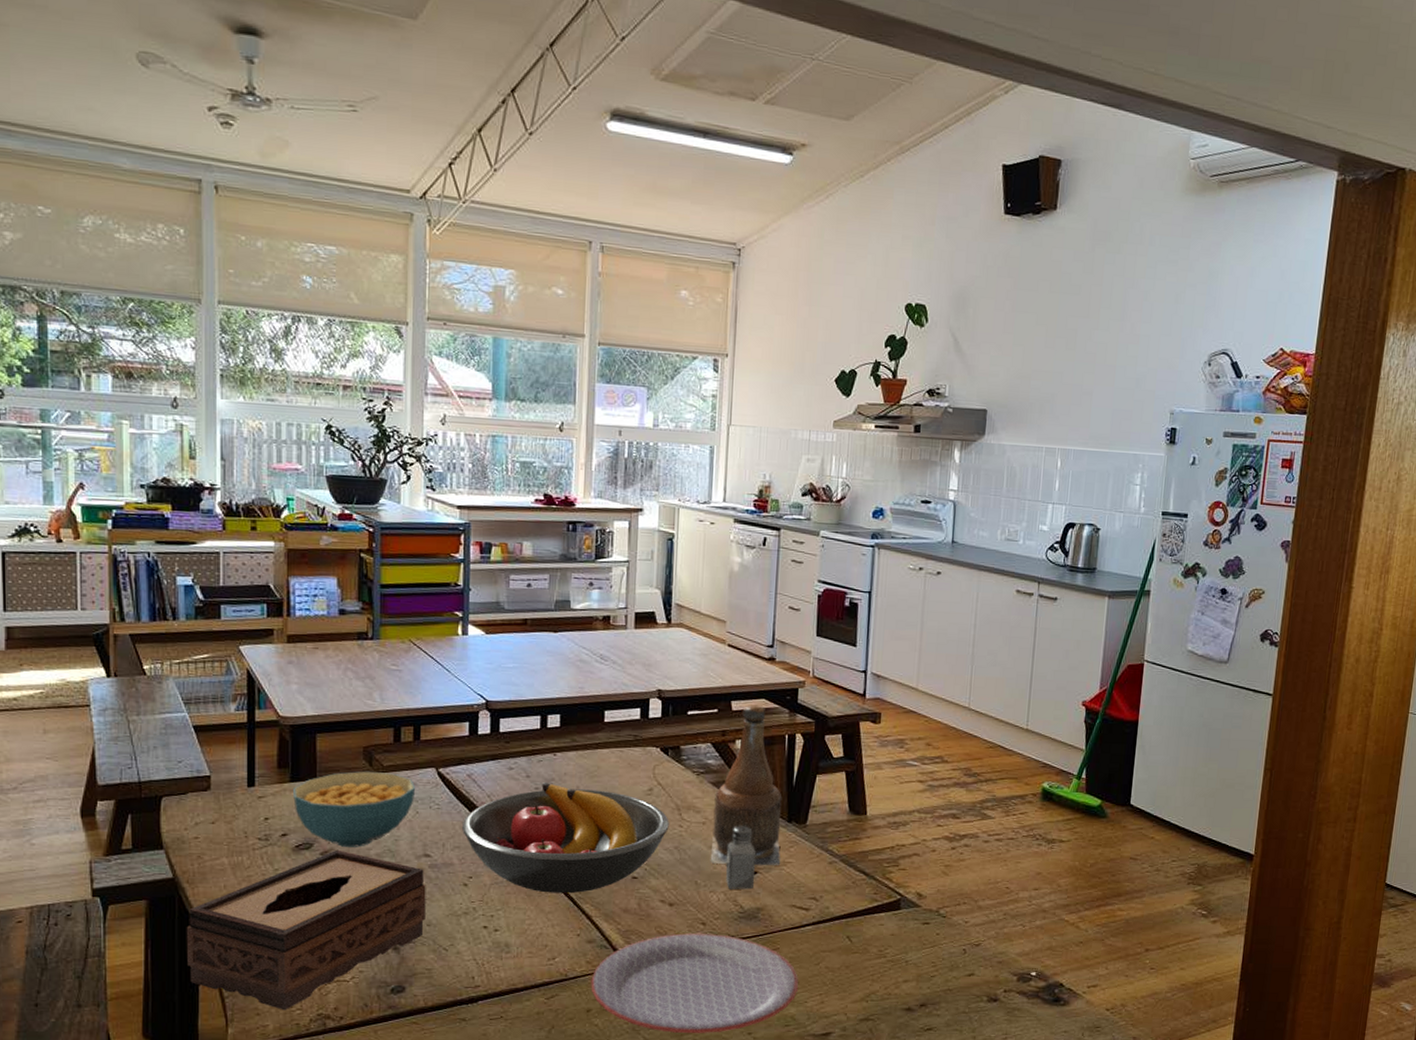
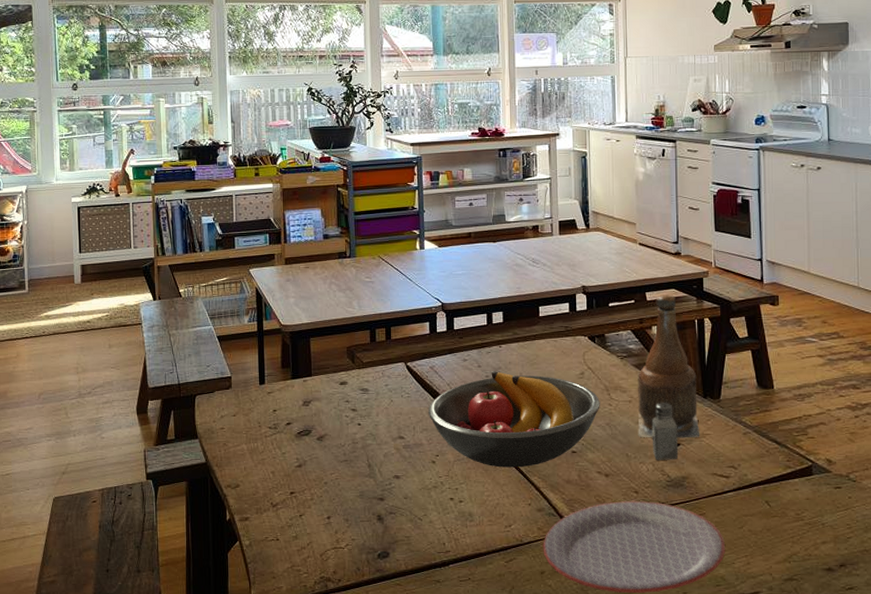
tissue box: present [186,849,426,1010] -> none [217,434,403,574]
cereal bowl: present [293,771,416,847] -> none [294,367,390,432]

